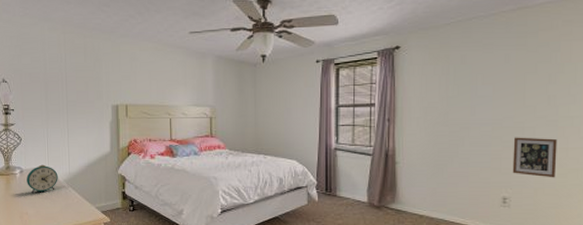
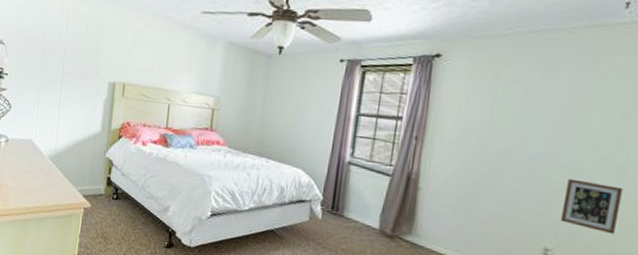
alarm clock: present [26,164,58,194] -> none [10,136,43,166]

